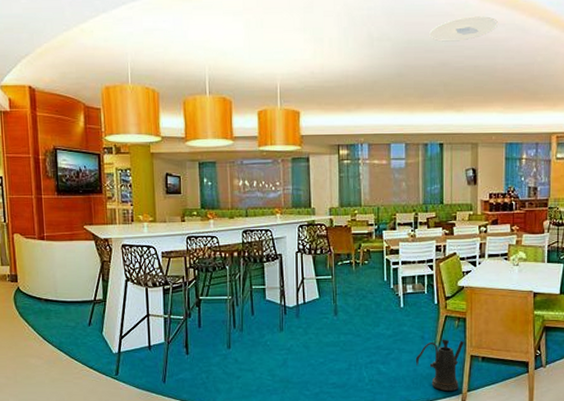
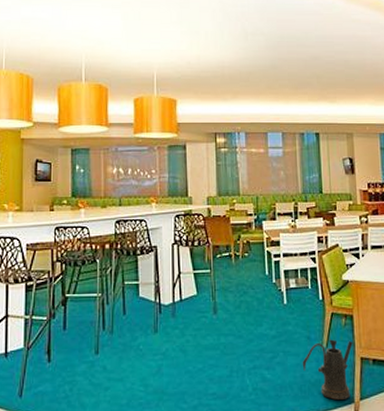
ceiling light: present [429,16,499,42] -> none [300,16,365,38]

